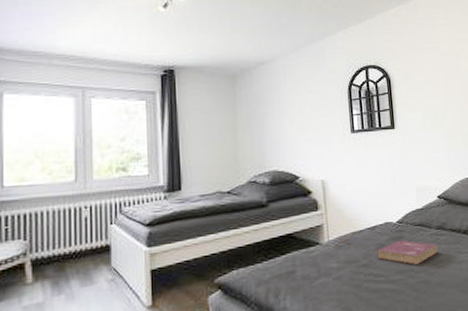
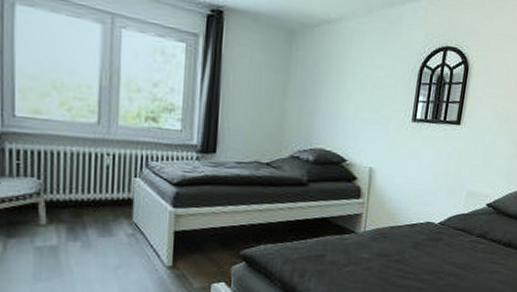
book: present [377,240,438,266] -> none [411,241,474,269]

